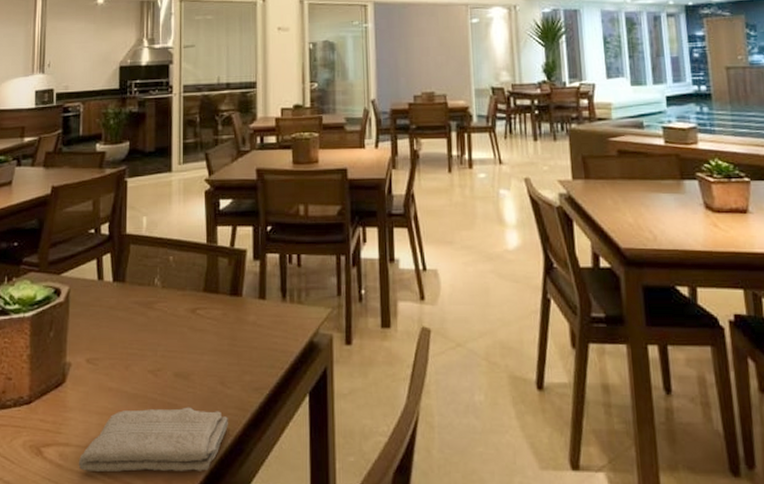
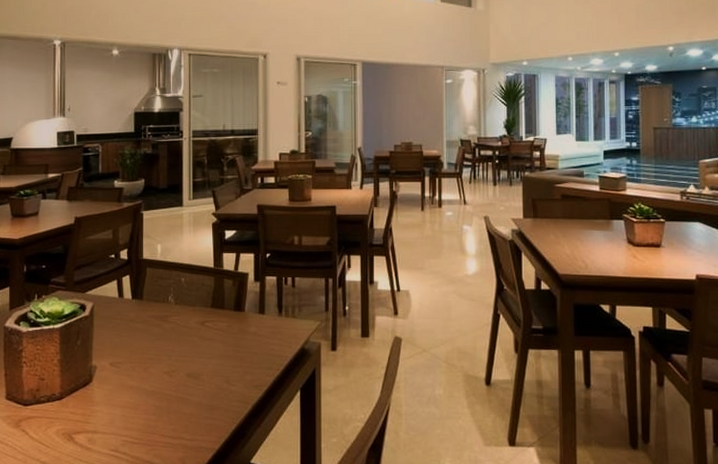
washcloth: present [78,407,228,472] -> none [105,401,232,453]

